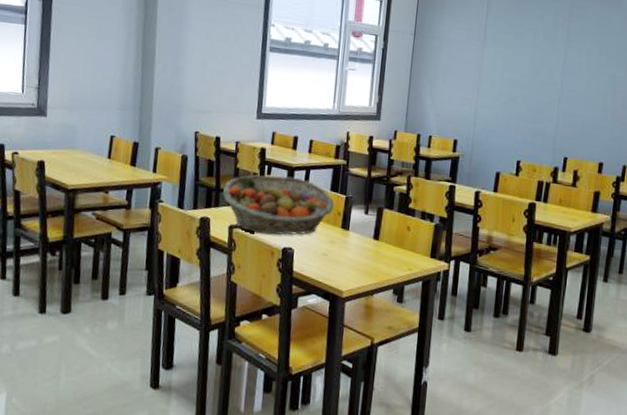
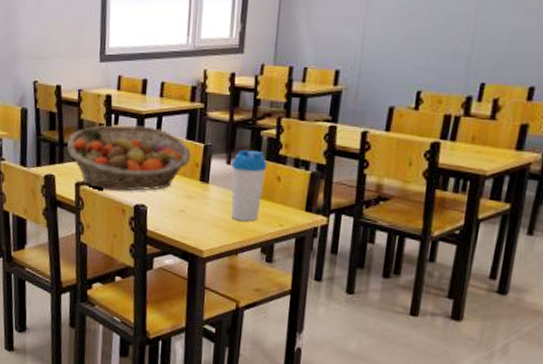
water bottle: none [368,202,400,266] -> present [231,149,268,222]

